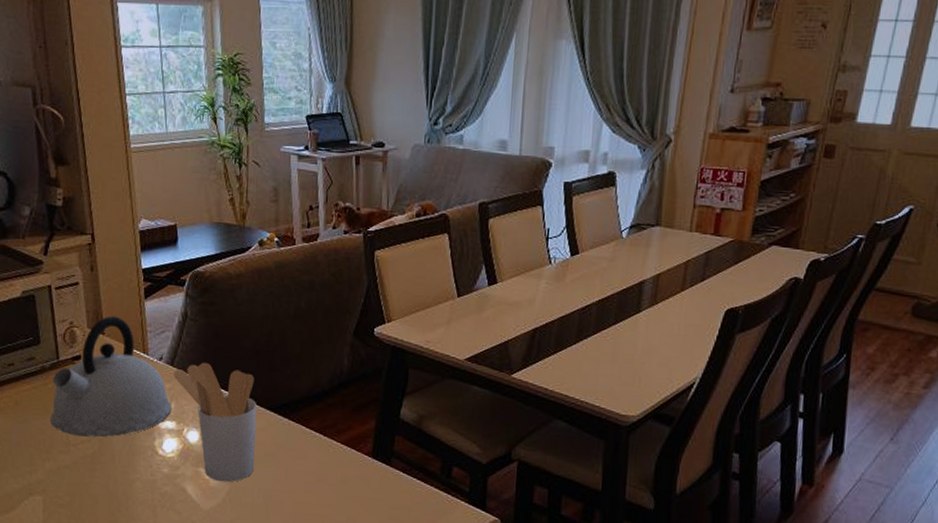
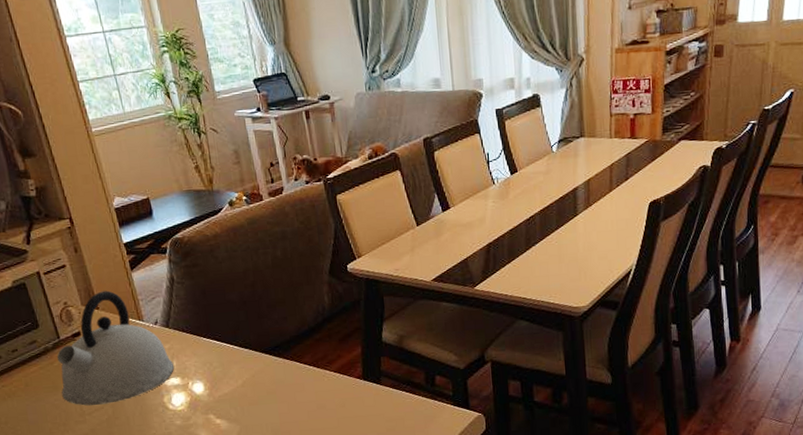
utensil holder: present [174,362,257,483] -> none [170,319,260,424]

